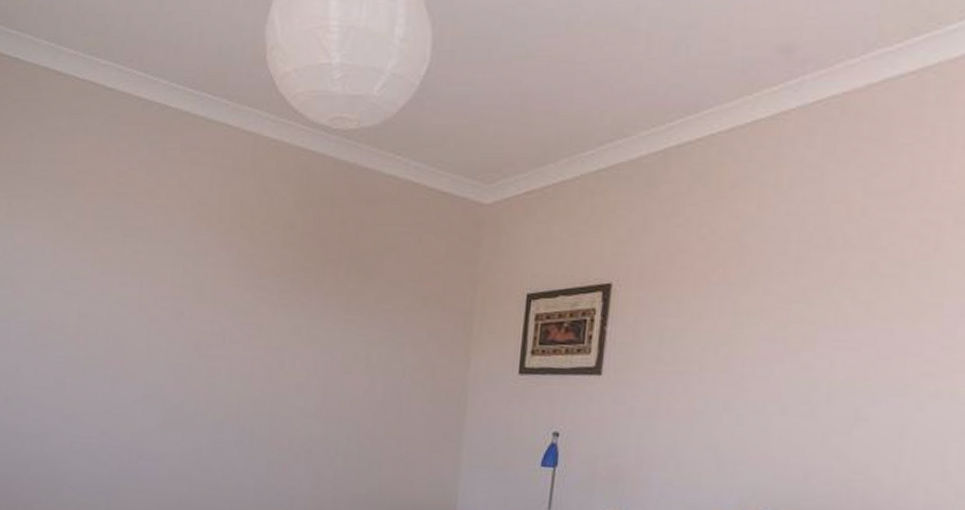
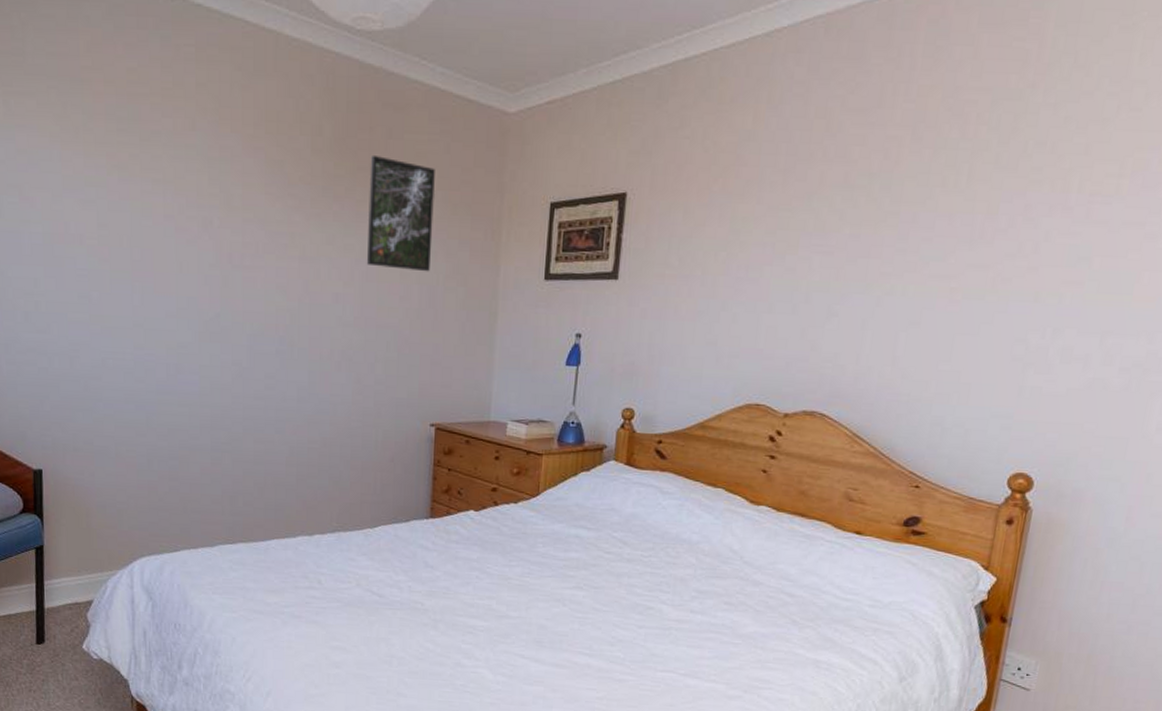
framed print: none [331,247,406,364] -> present [366,154,435,272]

